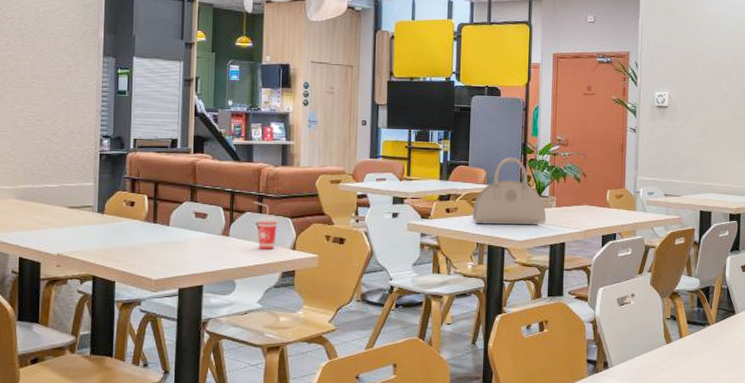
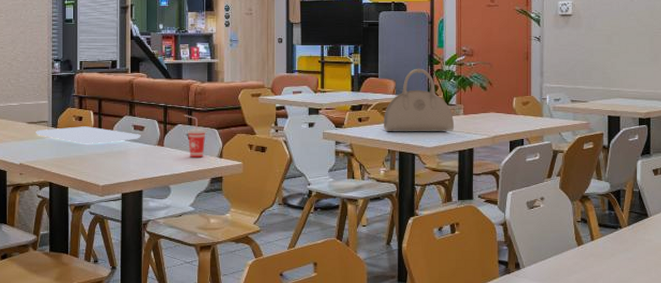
tray: none [78,212,203,233] -> present [36,126,141,144]

